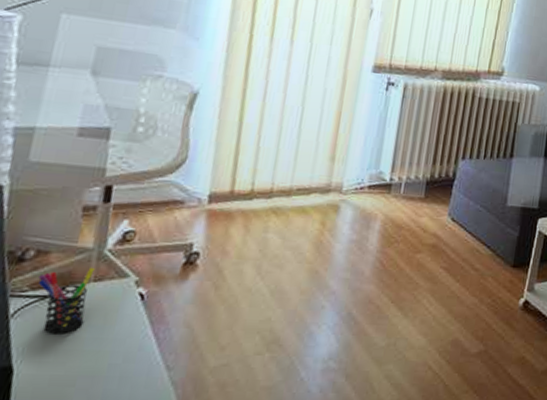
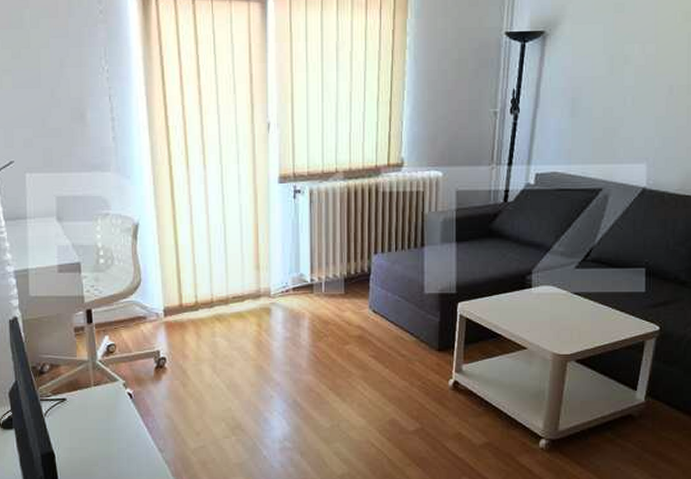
pen holder: present [37,267,95,334] -> none [56,375,94,427]

